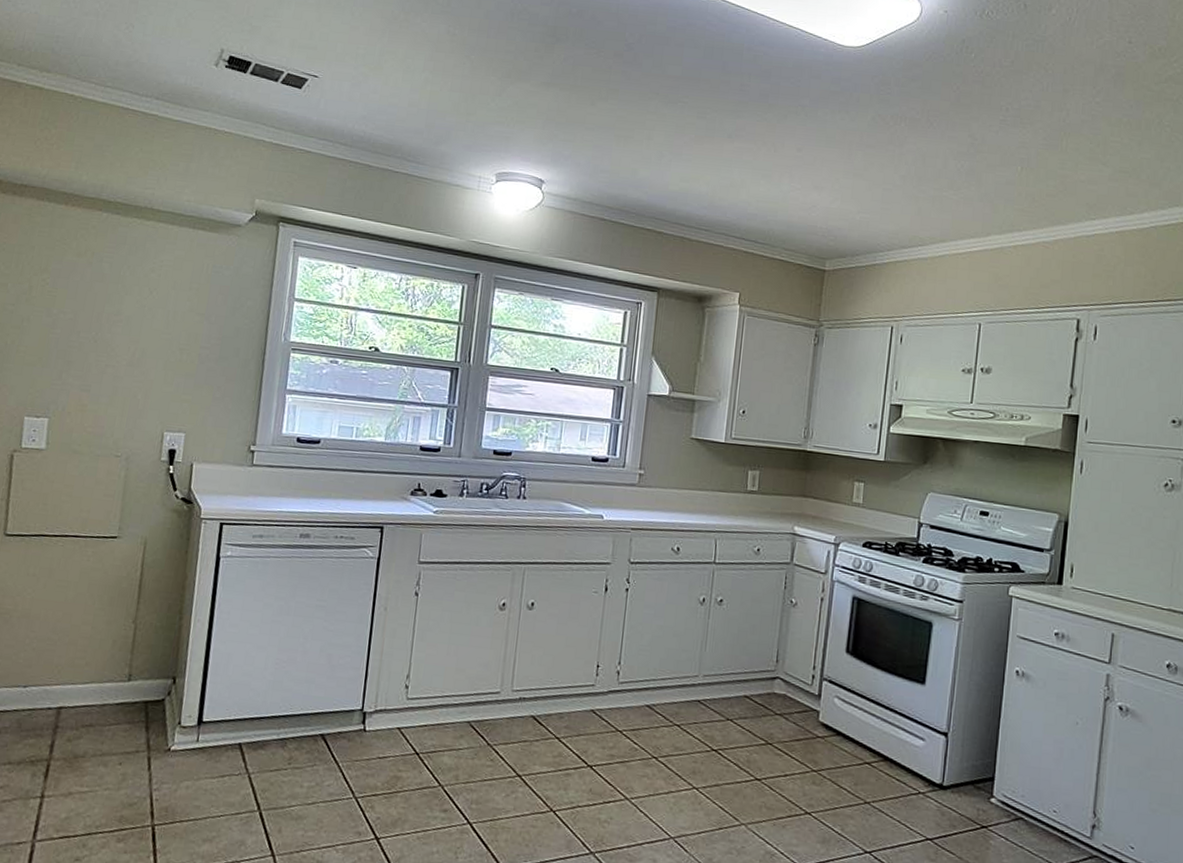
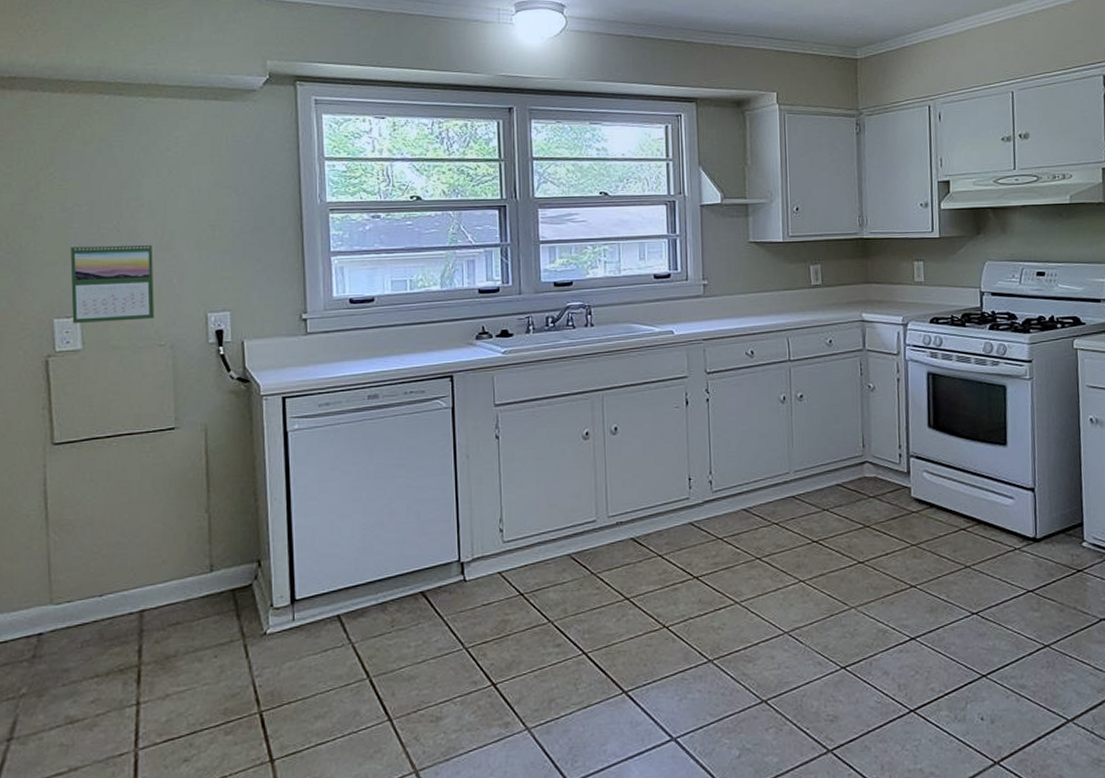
calendar: none [40,349,124,430] -> present [70,243,154,323]

